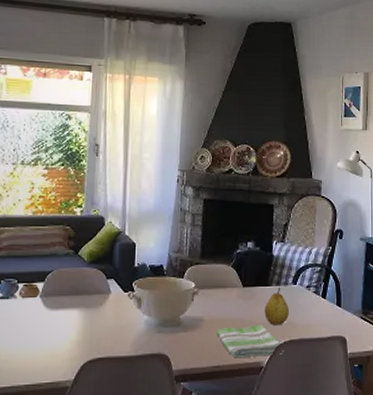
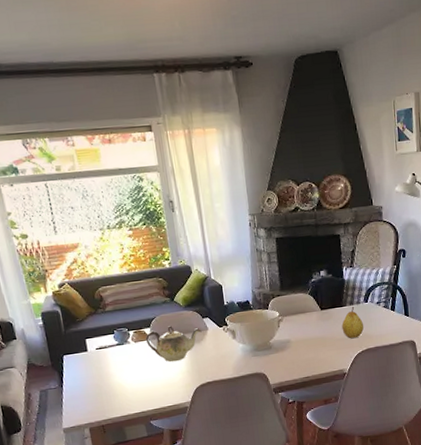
teapot: none [35,283,103,328] -> present [145,326,202,362]
dish towel: present [217,325,285,358] -> none [303,339,363,369]

